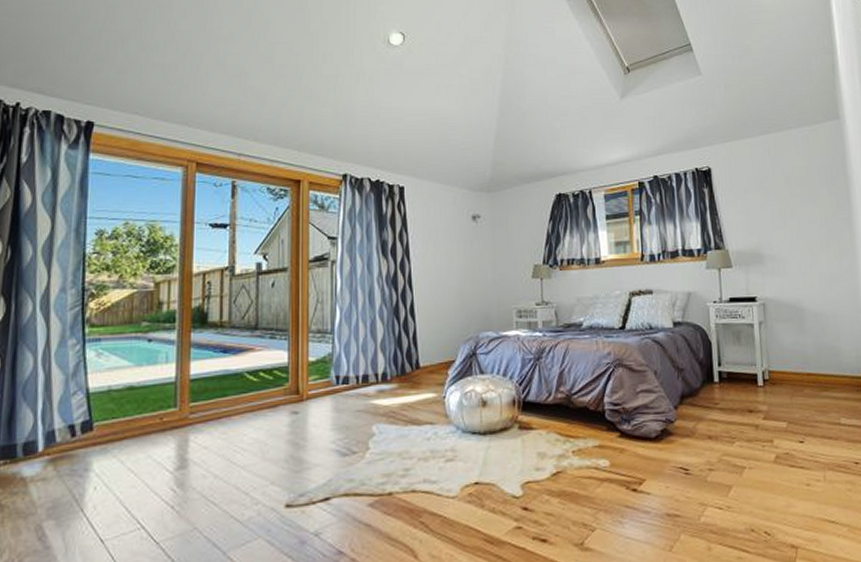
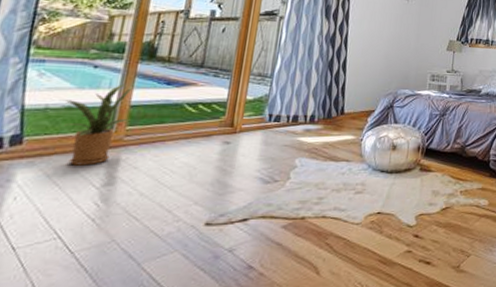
house plant: none [120,356,192,450] -> present [59,83,134,166]

